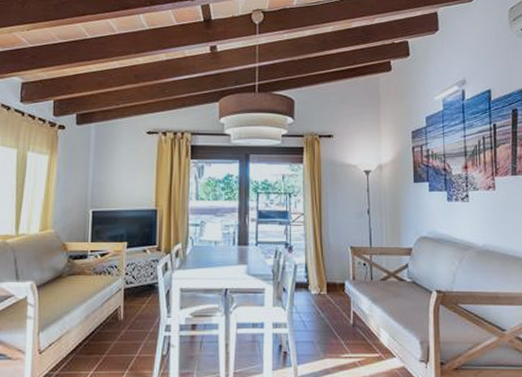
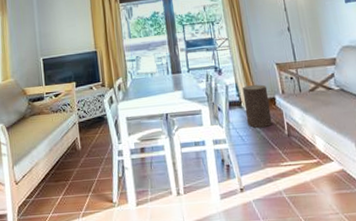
stool: none [311,267,338,315] -> present [242,84,273,128]

